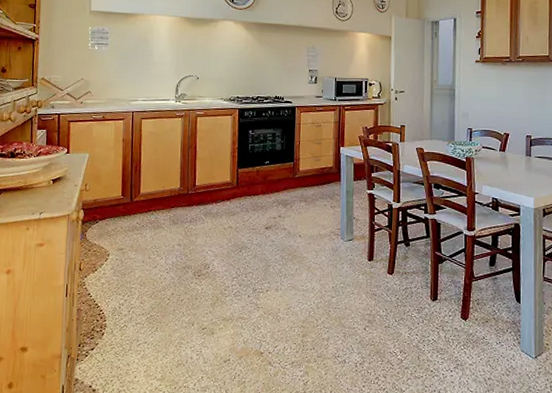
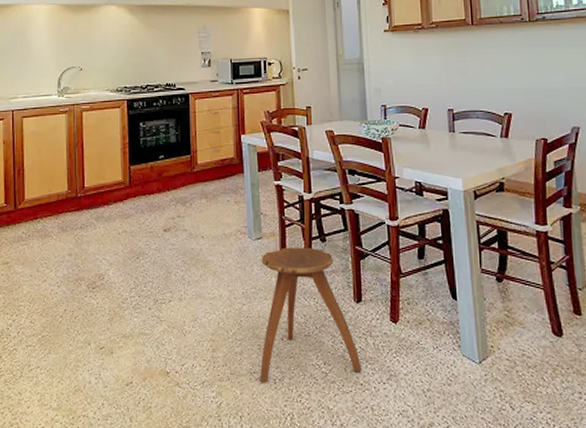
stool: none [343,249,433,366] -> present [260,247,362,383]

